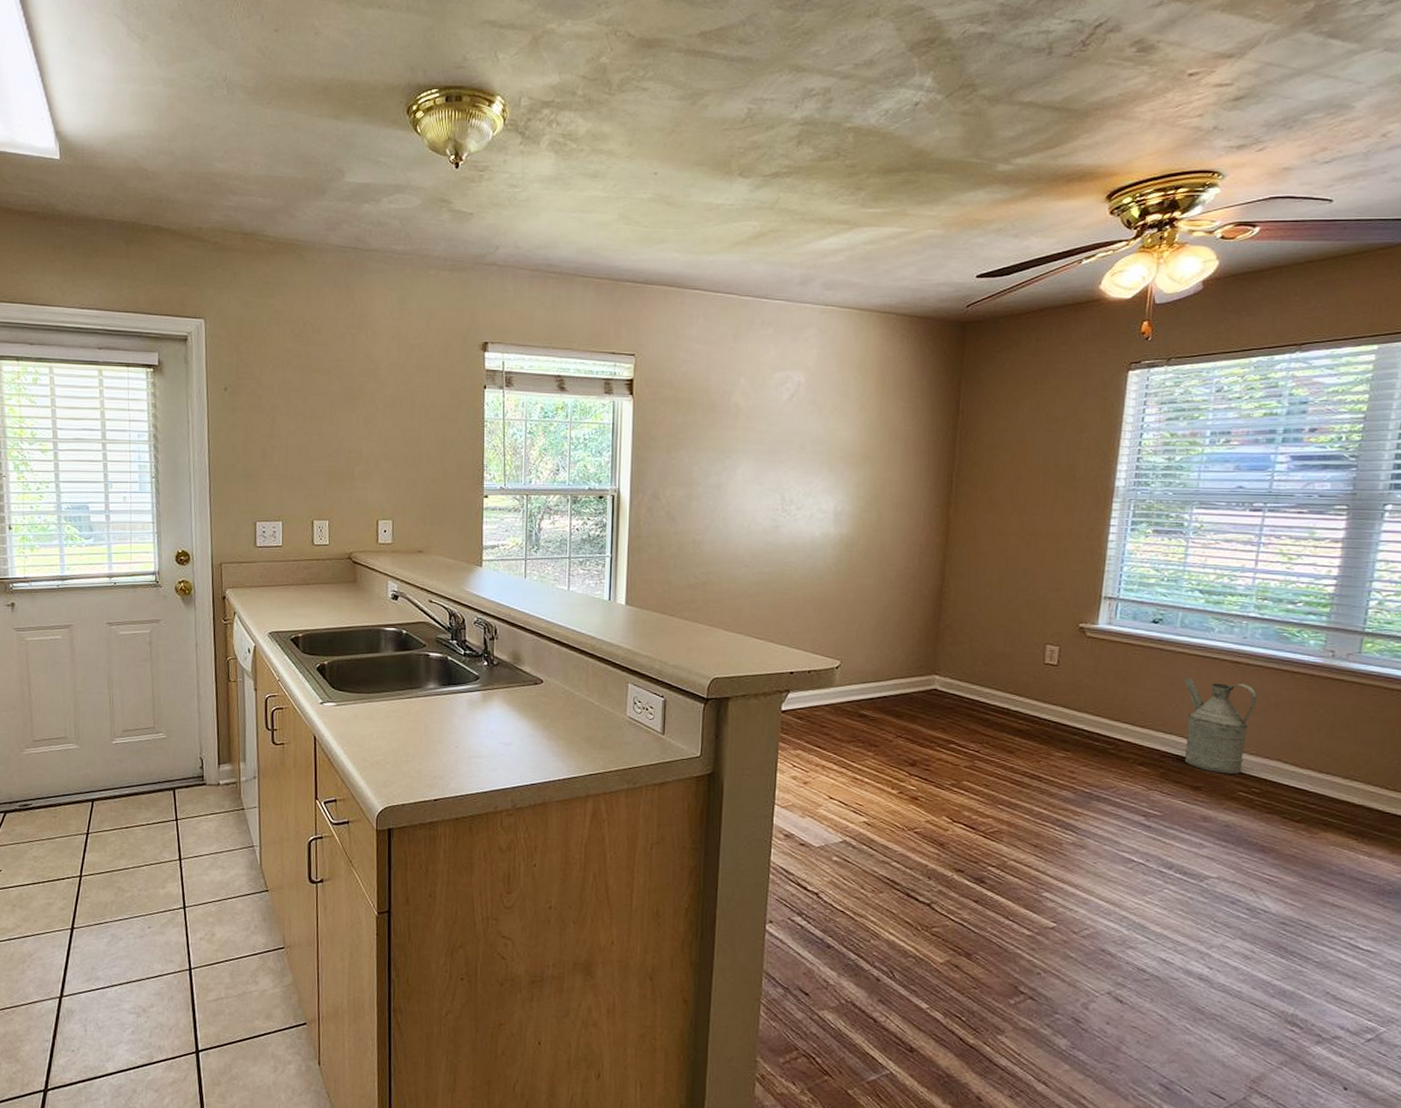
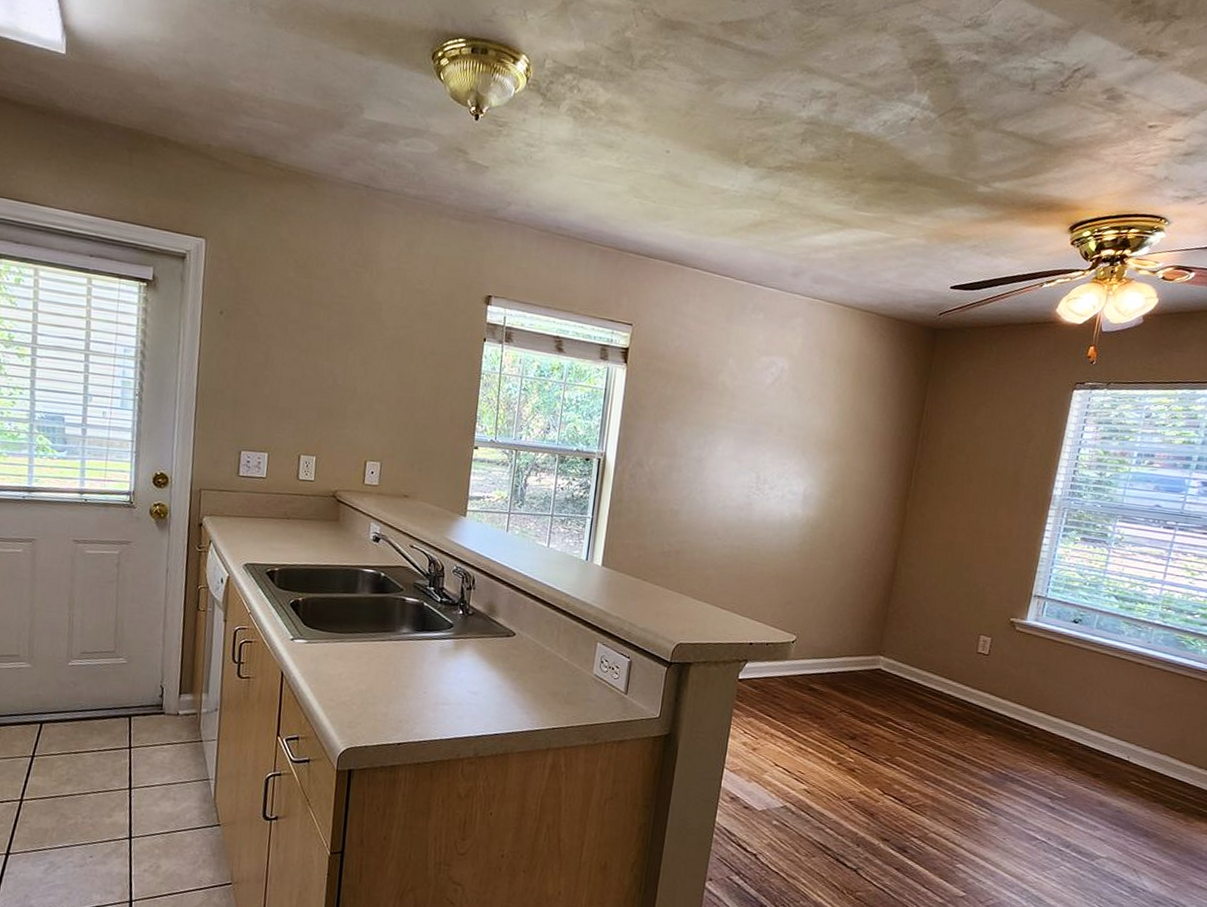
watering can: present [1184,678,1257,775] -> none [1089,675,1155,766]

